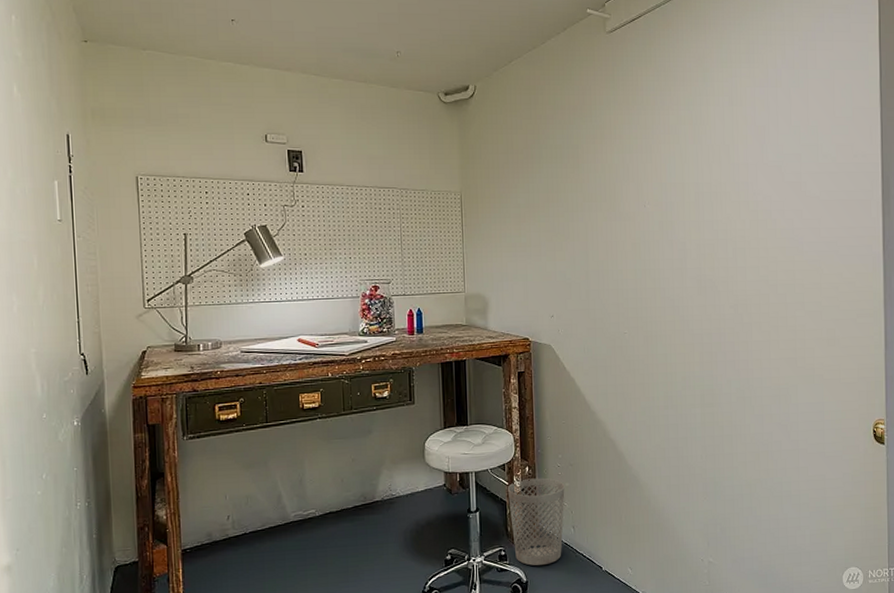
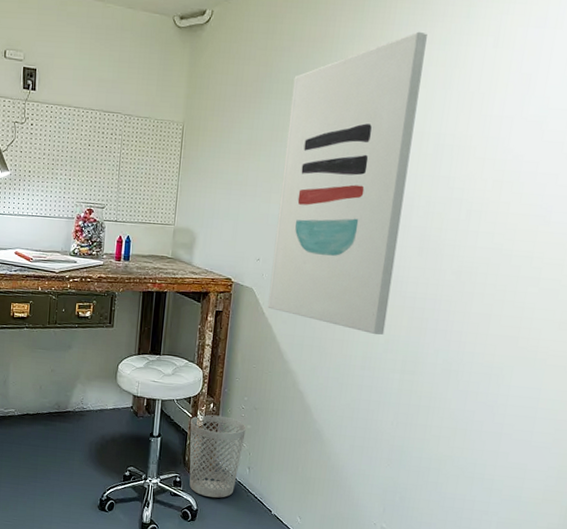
wall art: none [561,95,680,374] -> present [267,31,427,335]

